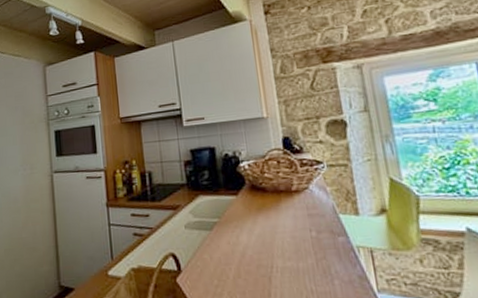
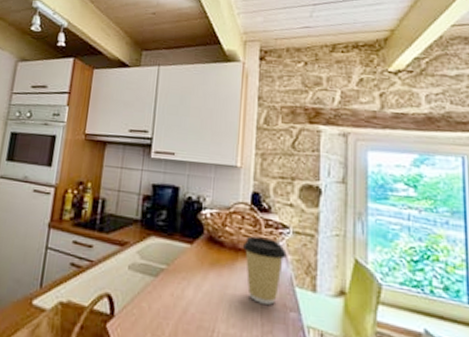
coffee cup: none [283,175,326,235] -> present [242,236,287,305]

